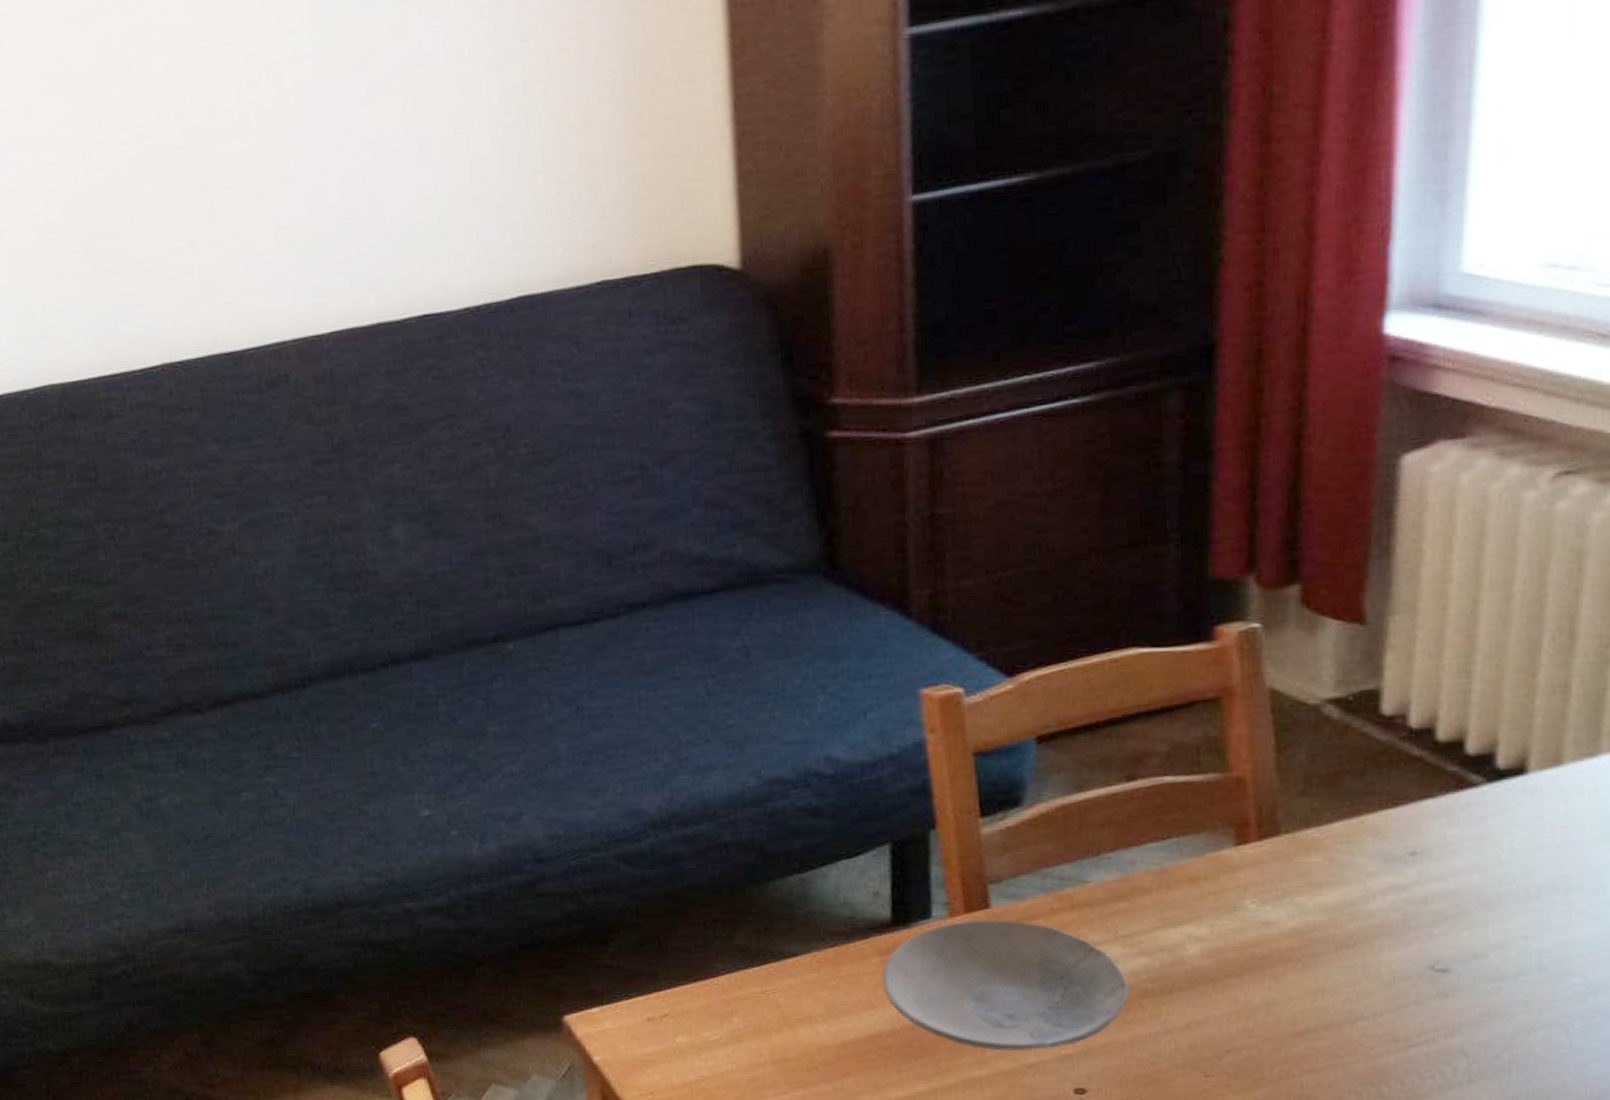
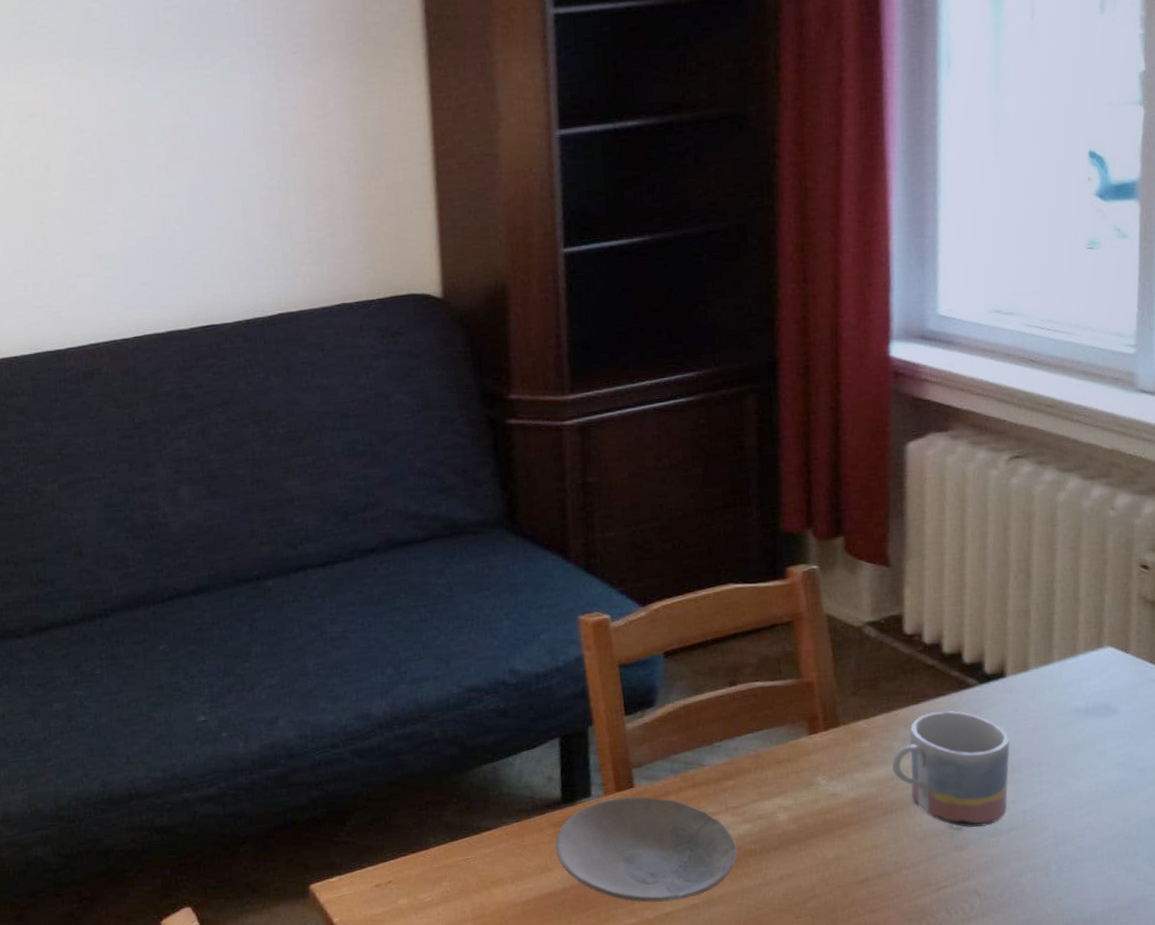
mug: none [1351,816,1526,969] -> present [891,710,1010,827]

